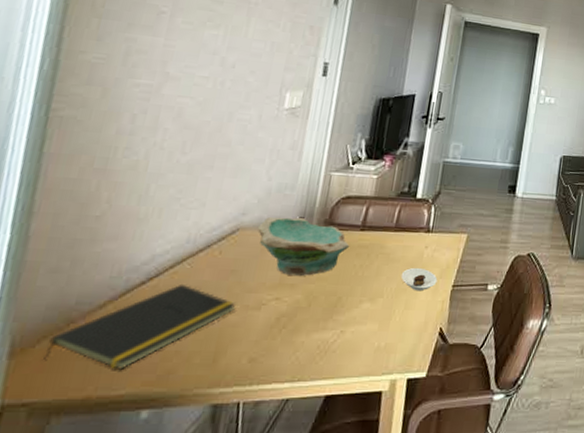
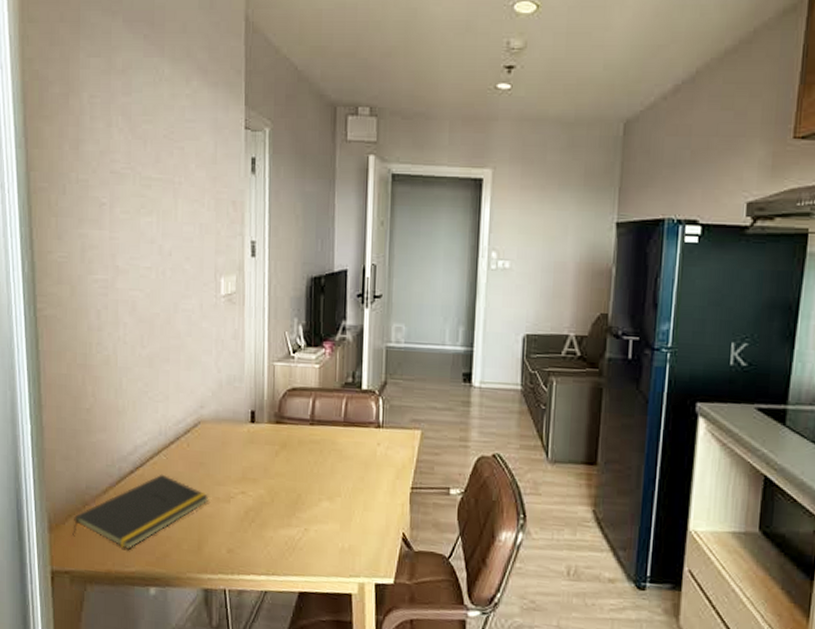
bowl: present [258,217,350,276] -> none [216,410,302,471]
saucer: present [400,267,438,292] -> none [356,466,394,493]

